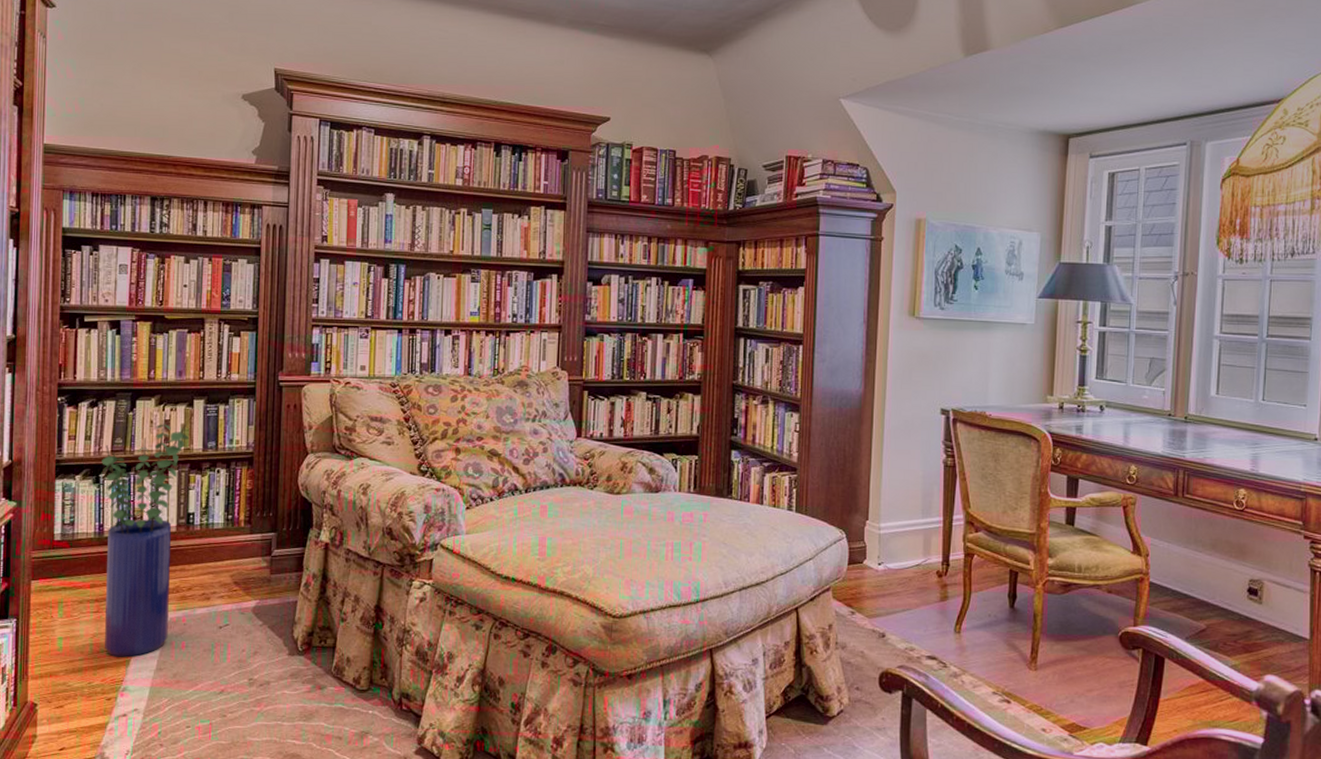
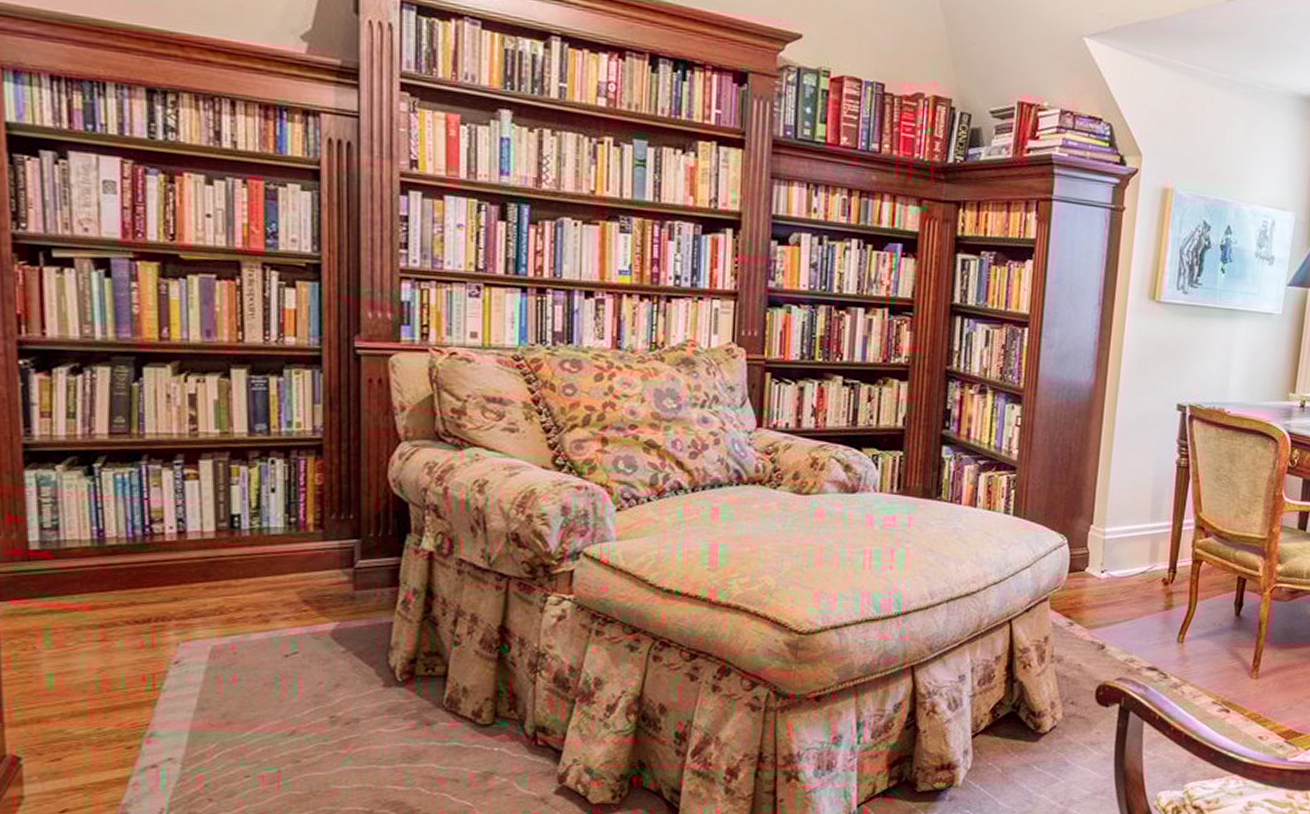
vase: present [102,412,189,657] -> none [95,383,226,696]

